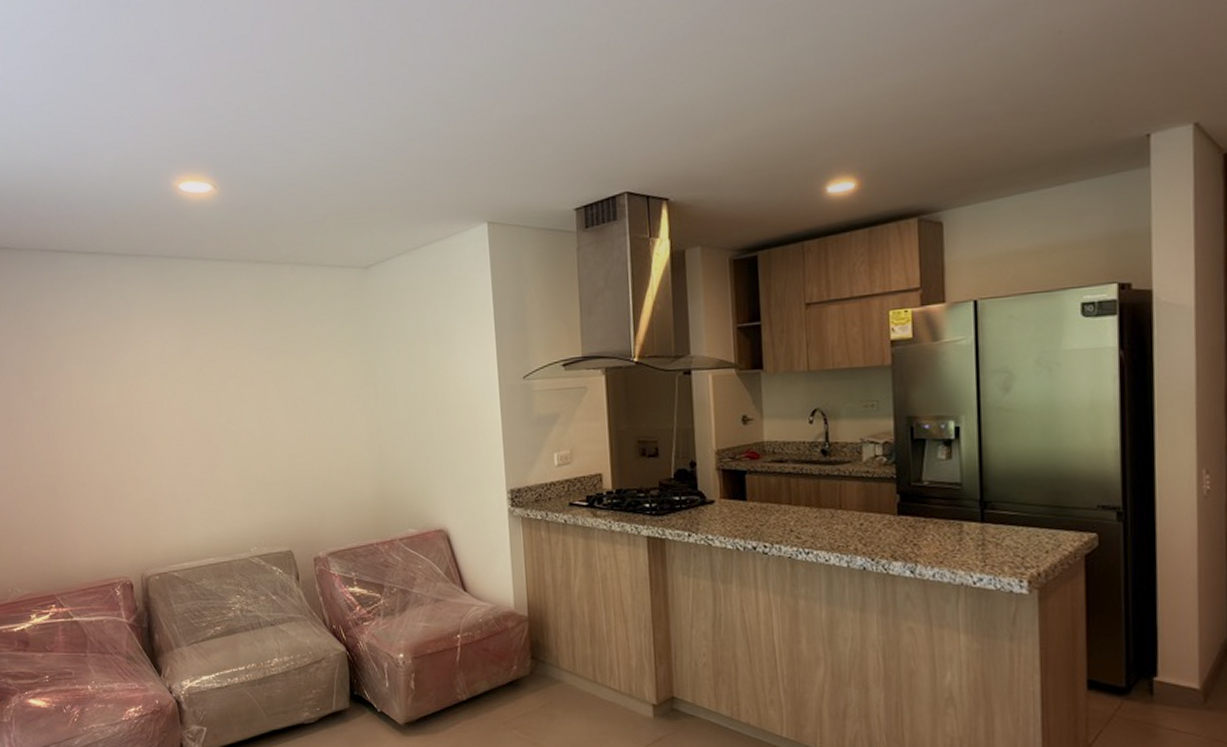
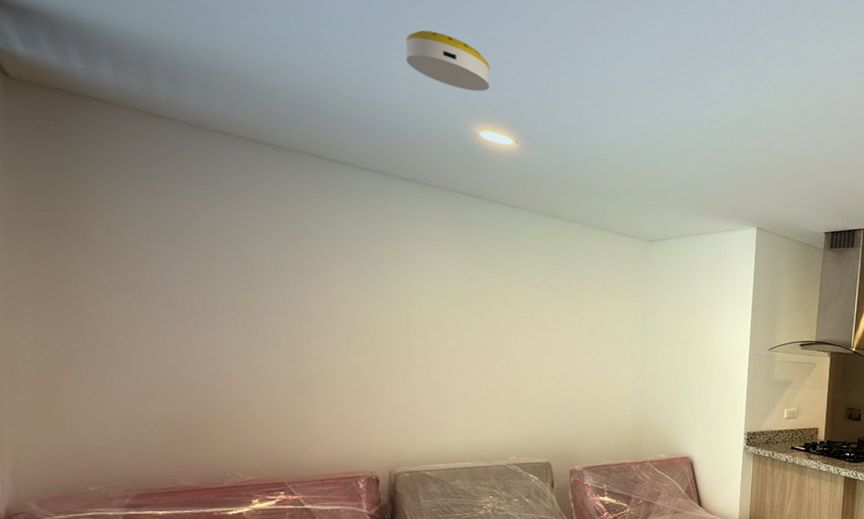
smoke detector: none [102,87,182,143] -> present [405,30,490,92]

